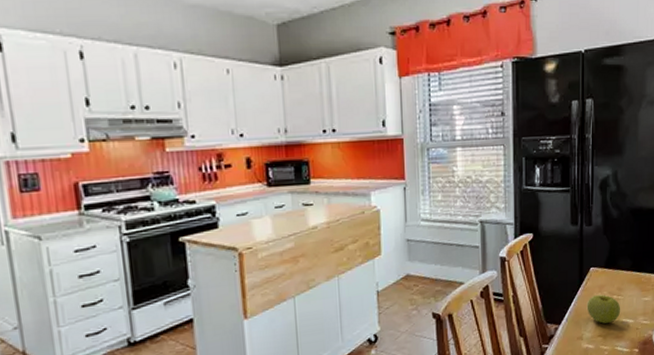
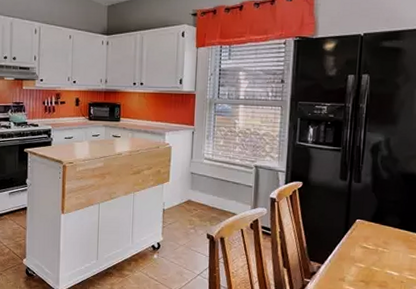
apple: present [586,294,621,324] -> none [350,244,386,271]

